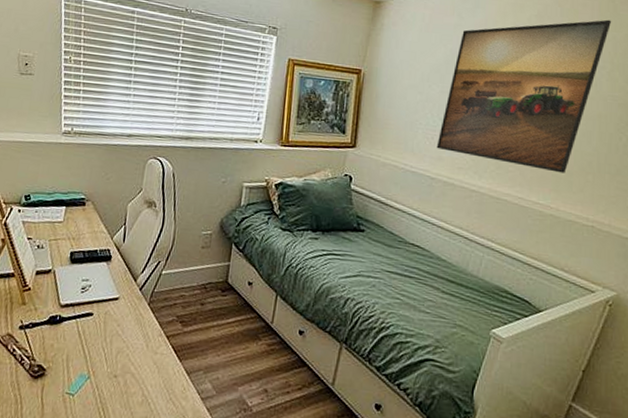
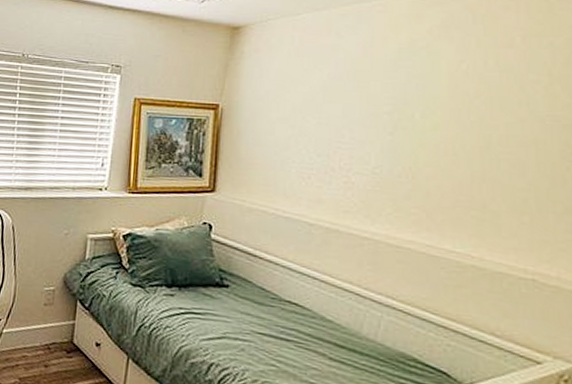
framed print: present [436,19,612,173] -> none [315,22,547,214]

